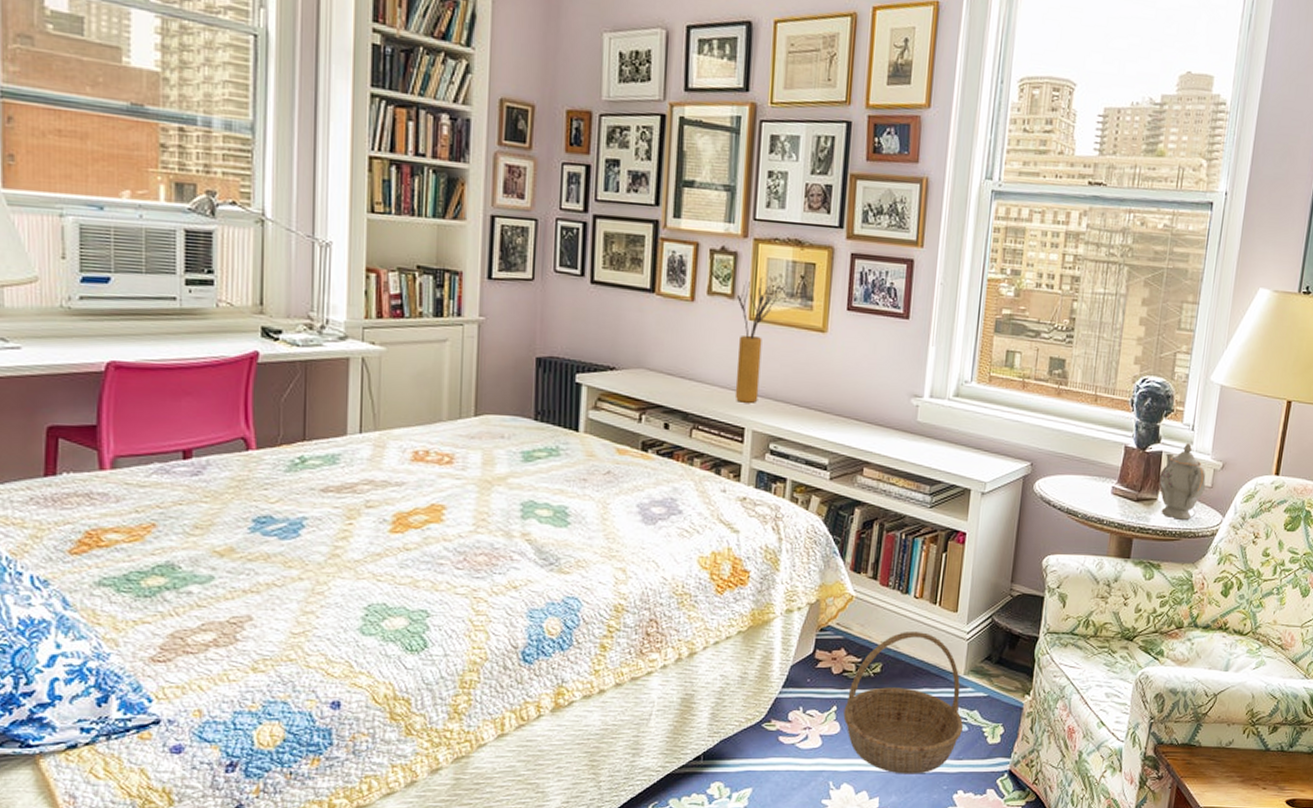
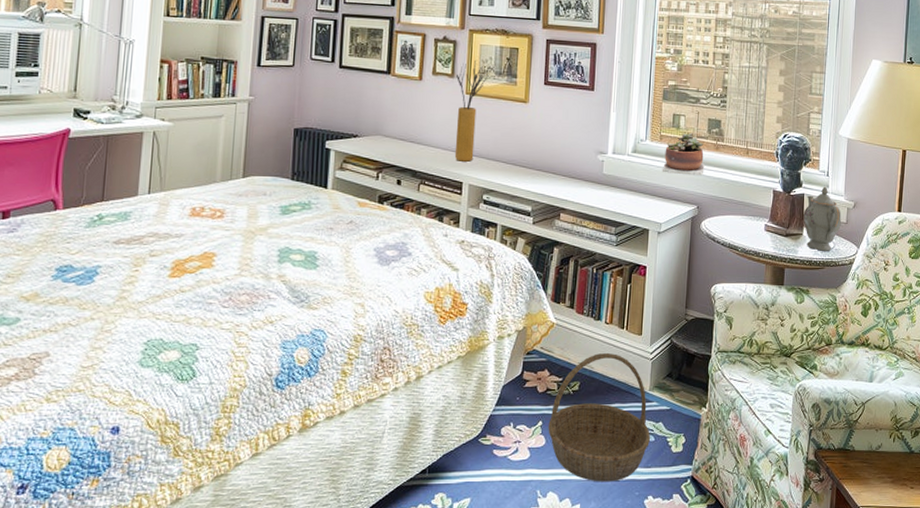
succulent plant: none [989,373,1042,426] -> present [662,132,705,176]

